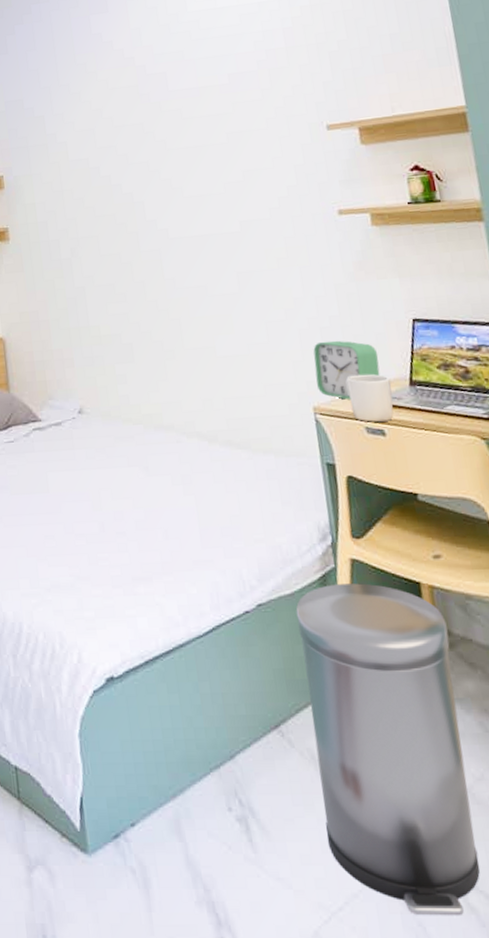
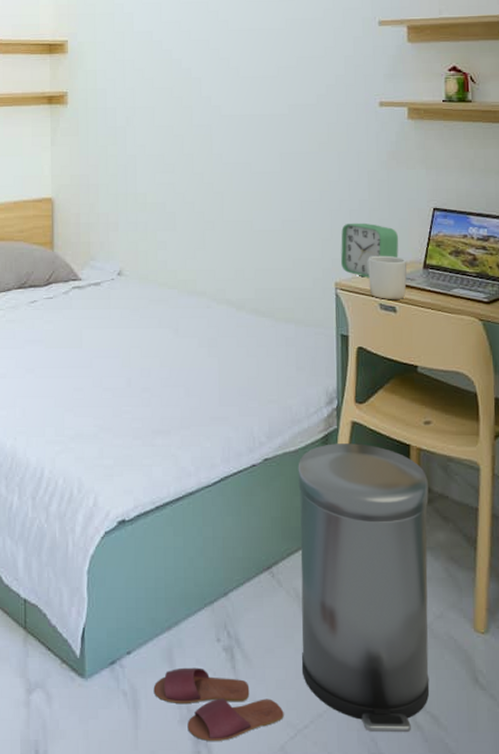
slippers: none [164,841,314,925] -> present [153,667,284,741]

